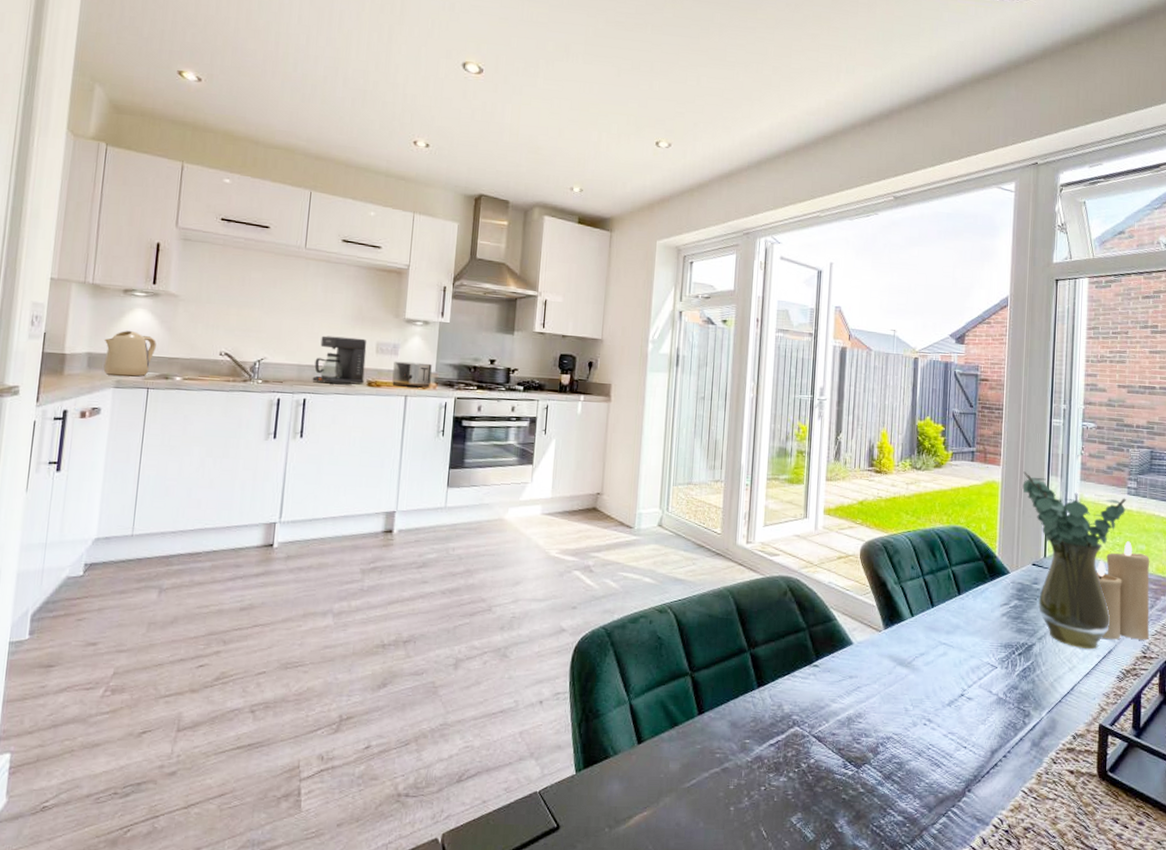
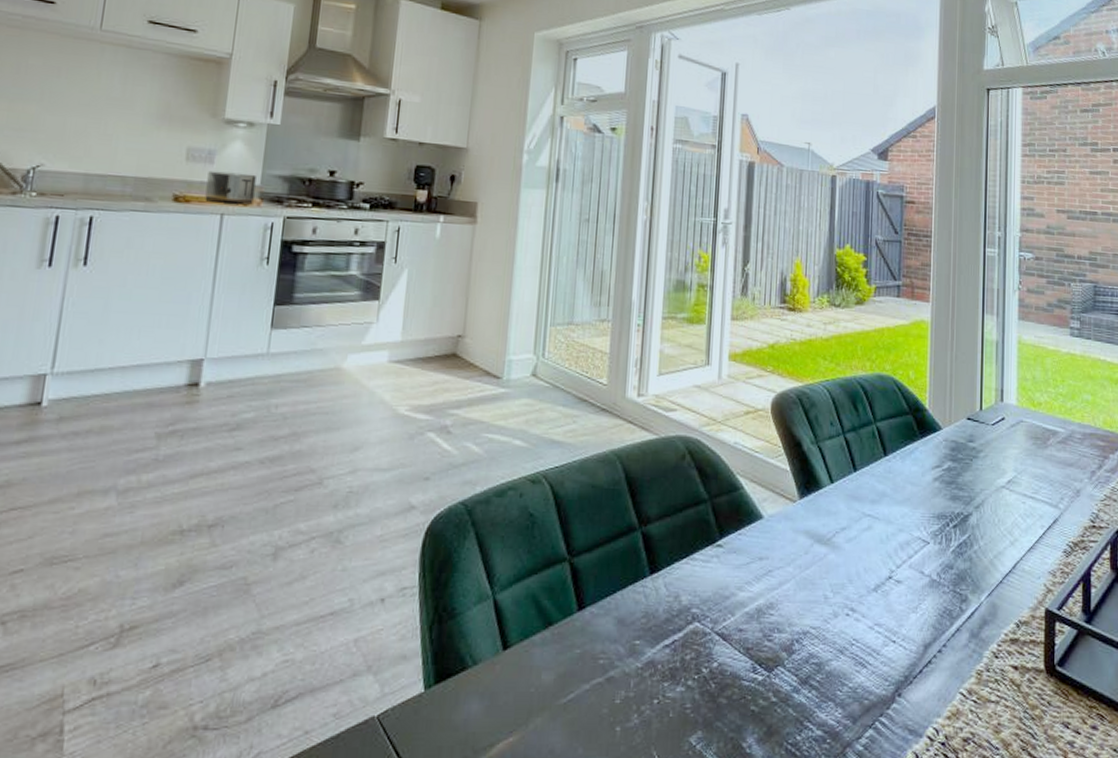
coffee maker: present [312,335,367,385] -> none [102,138,175,200]
vase: present [1022,471,1126,650] -> none [954,309,1069,519]
candle: present [1097,541,1150,640] -> none [1039,390,1097,507]

